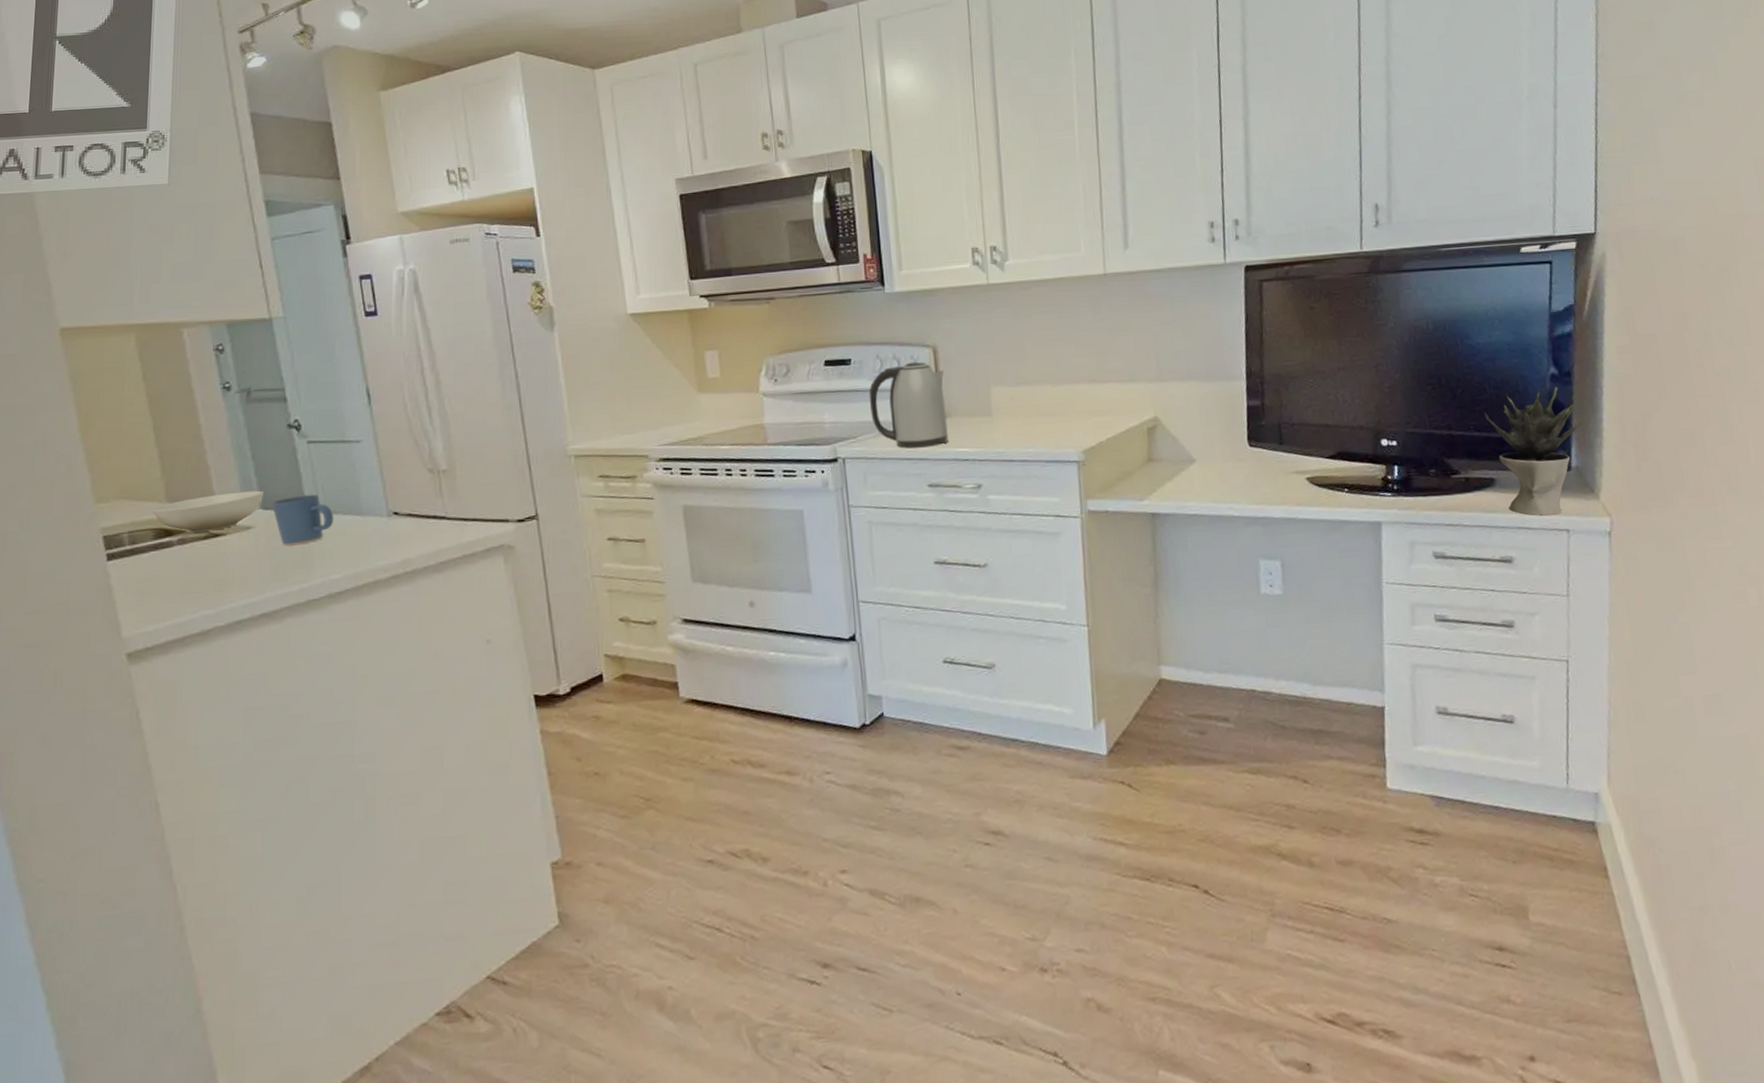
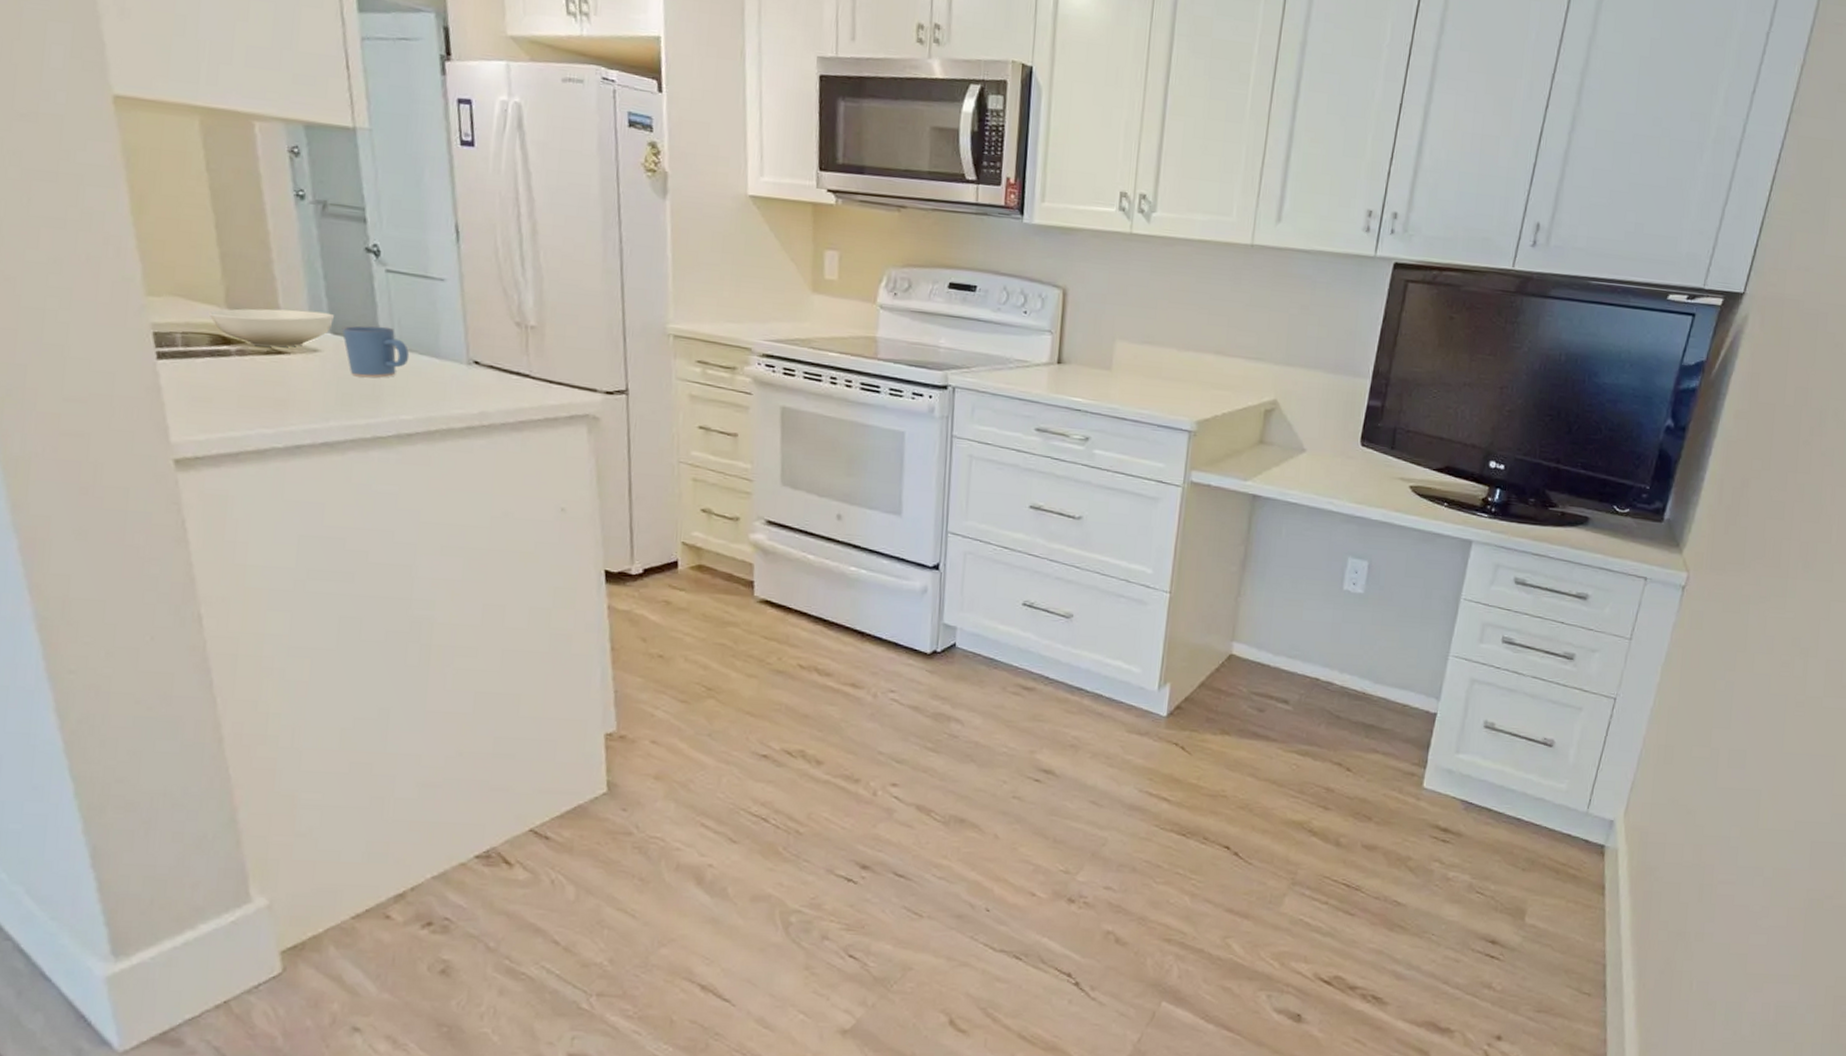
kettle: present [868,361,948,449] -> none [988,300,1070,392]
potted plant: present [1484,387,1586,517] -> none [1594,437,1689,563]

